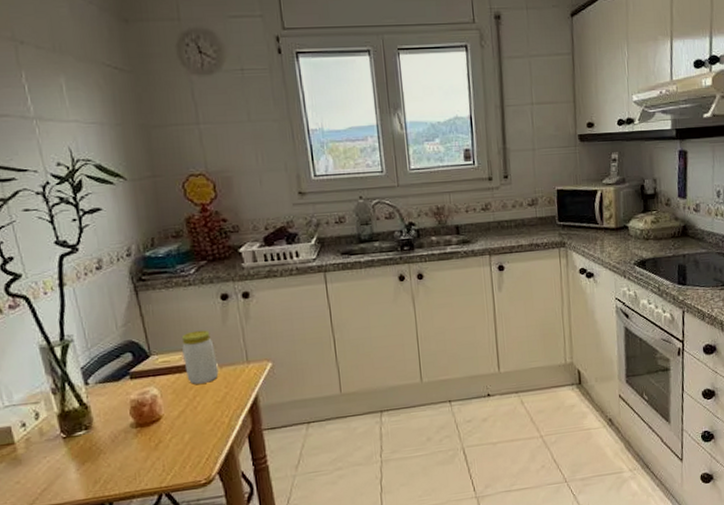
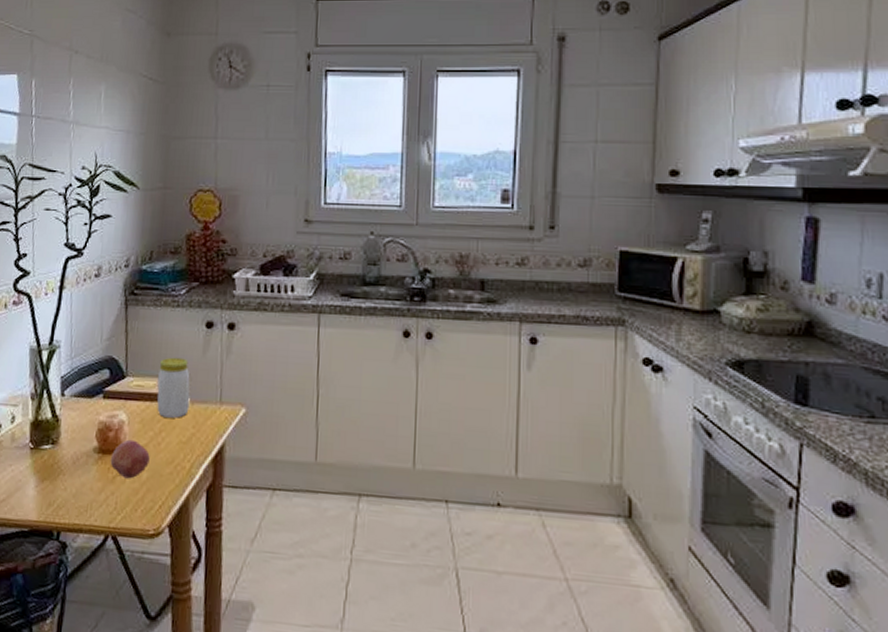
fruit: none [149,409,189,444] -> present [110,439,150,479]

